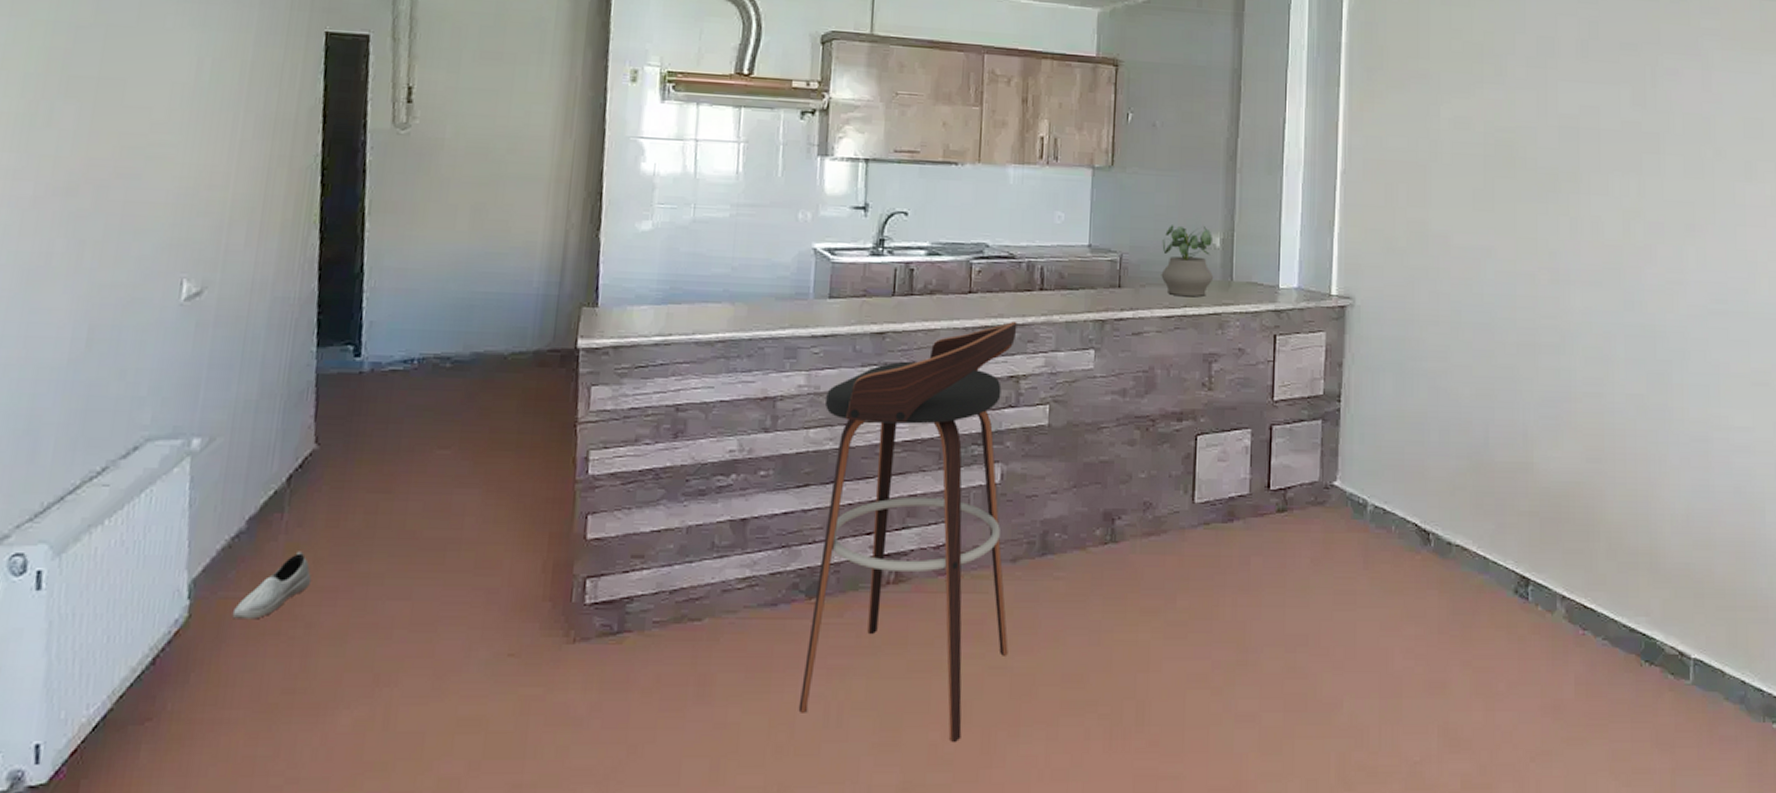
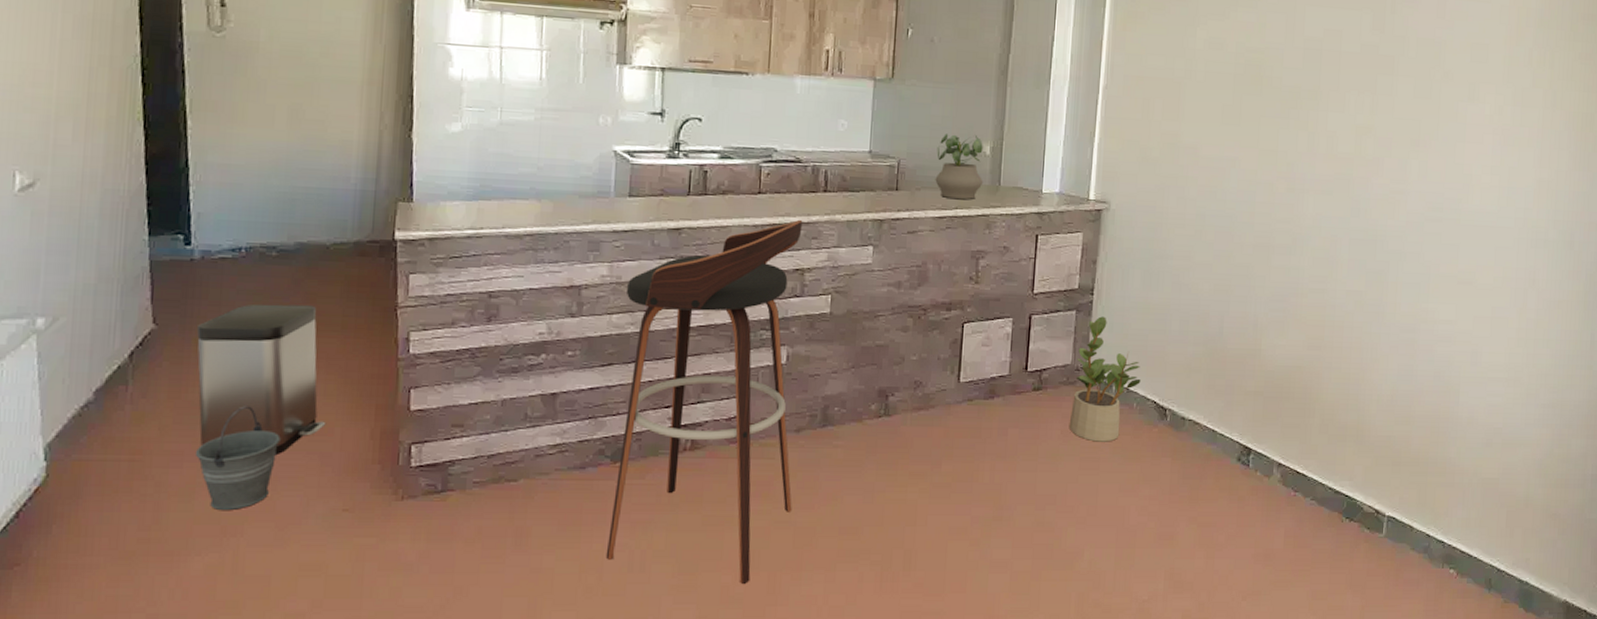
shoe: present [232,551,312,620] -> none [86,419,159,479]
bucket: none [351,535,444,657] -> present [196,406,281,511]
pedal bin: none [357,420,495,590] -> present [197,304,326,454]
potted plant: none [1319,426,1398,572] -> present [1069,316,1141,442]

